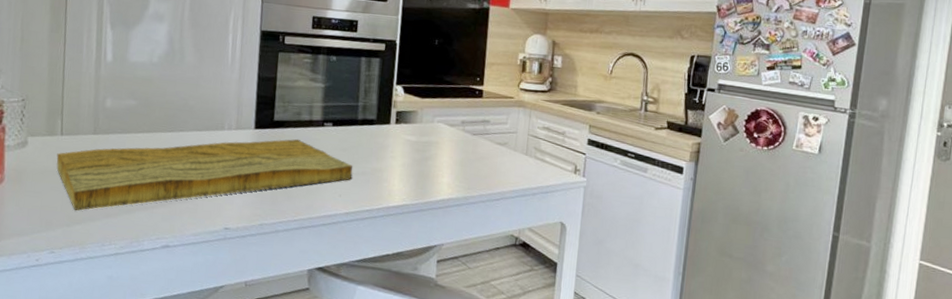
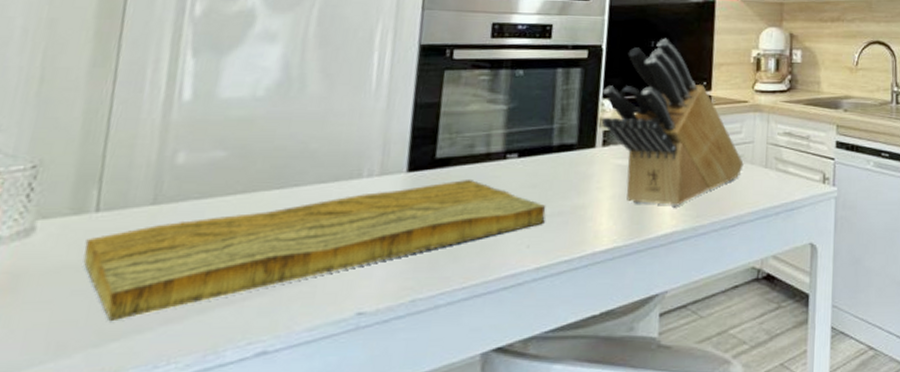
knife block: none [395,38,508,179] -> present [601,38,744,206]

